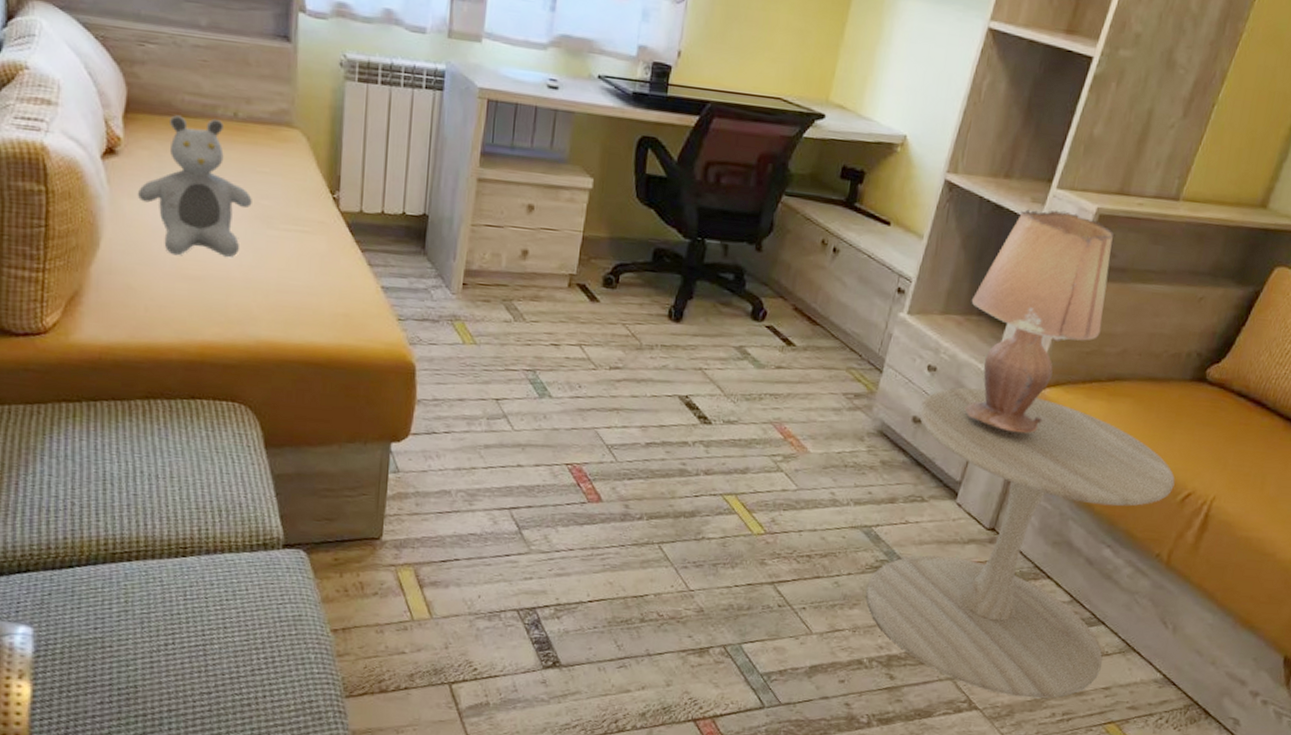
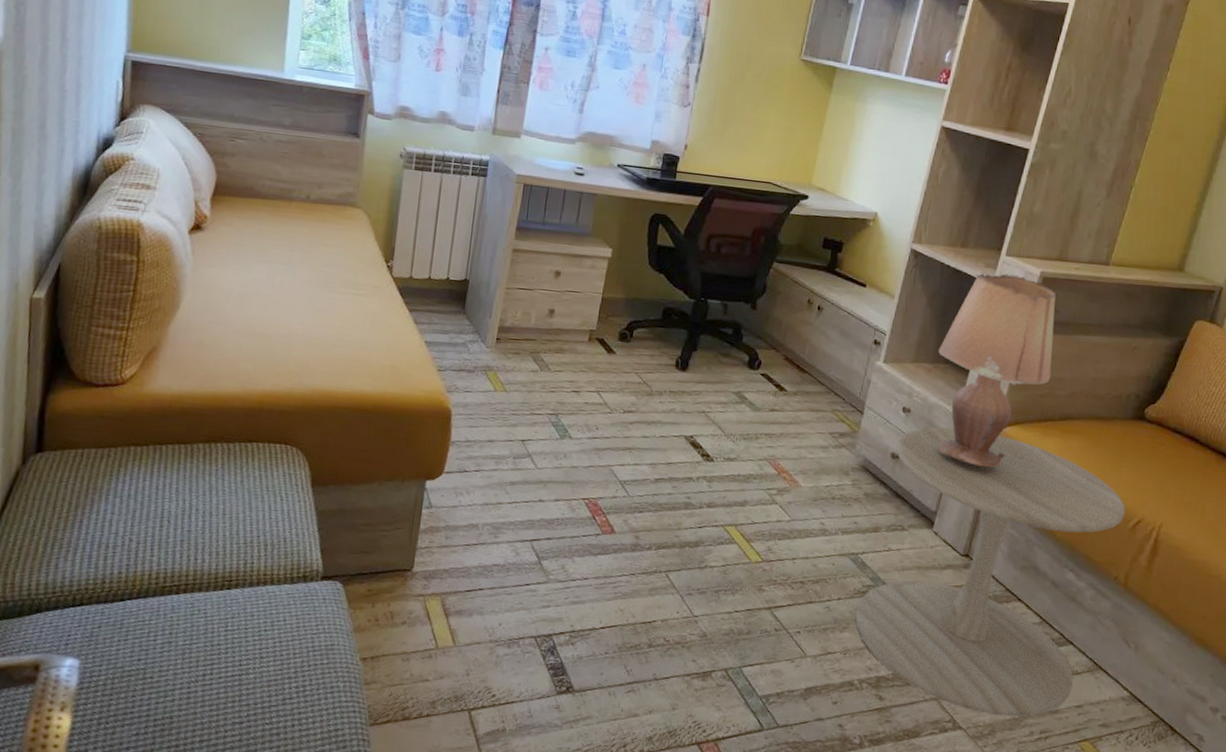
teddy bear: present [137,115,252,257] -> none [216,197,317,317]

